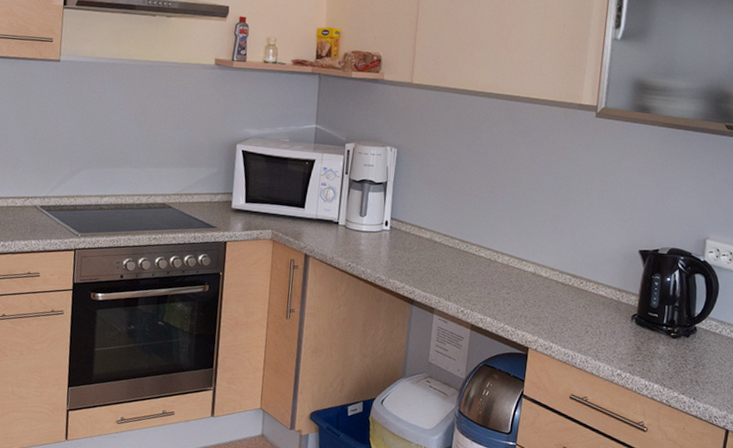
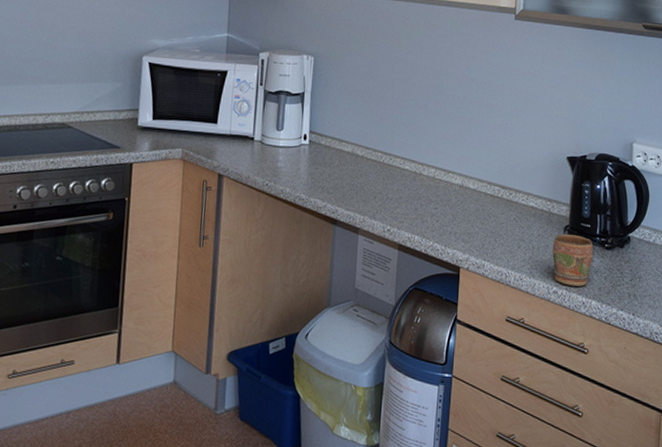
mug: none [618,322,659,371] -> present [552,234,593,287]

